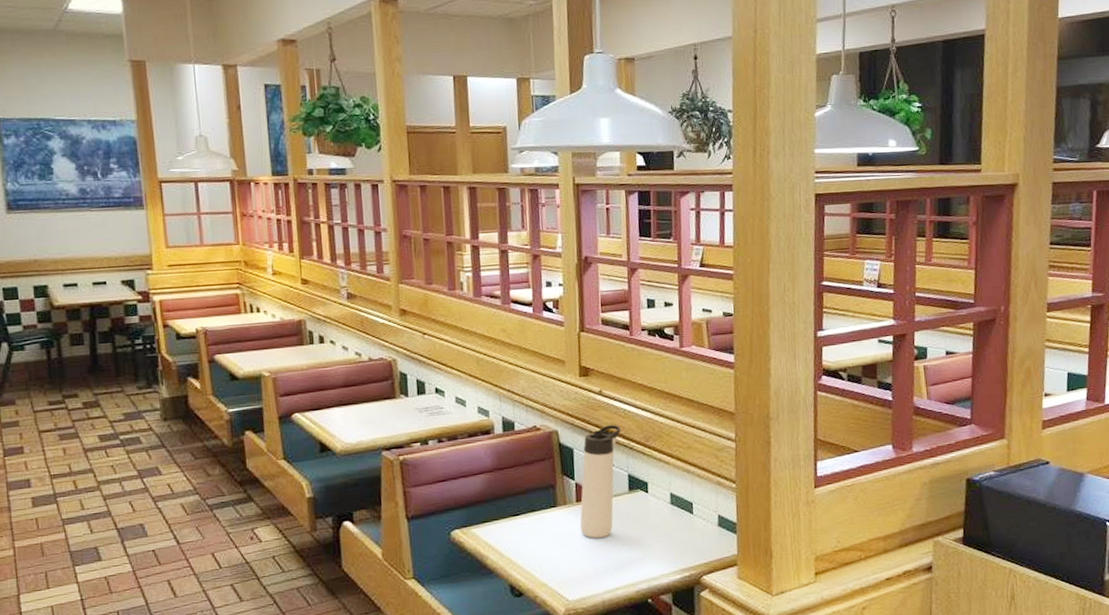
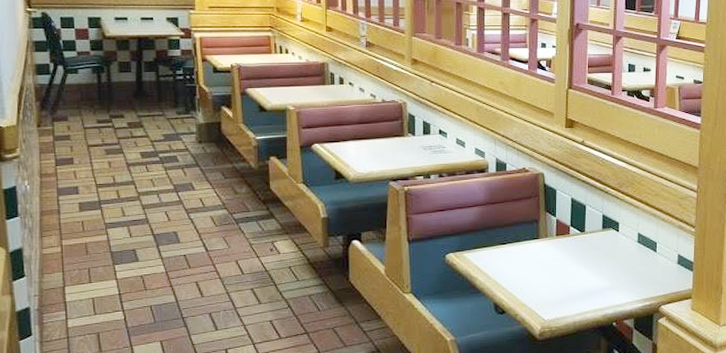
thermos bottle: present [580,425,621,539] -> none [558,171,598,269]

